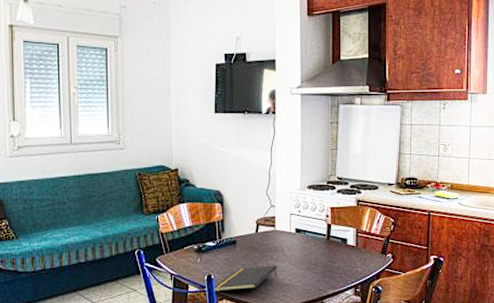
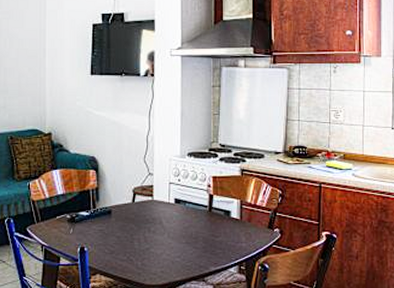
notepad: present [213,265,278,292] -> none [86,238,155,265]

